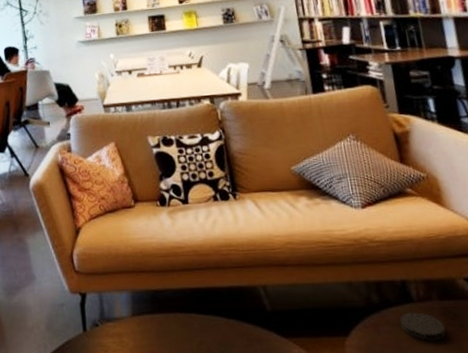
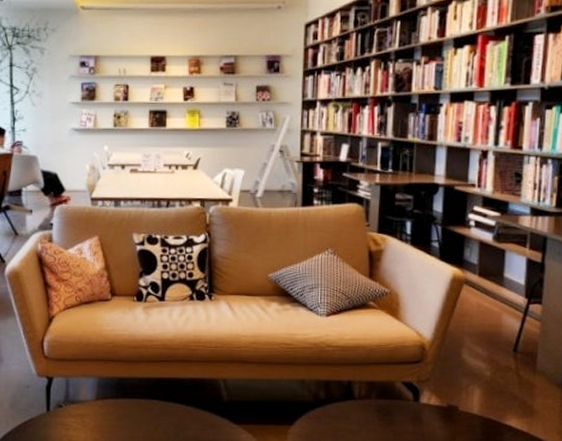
coaster: present [399,312,446,341] -> none [339,408,377,432]

